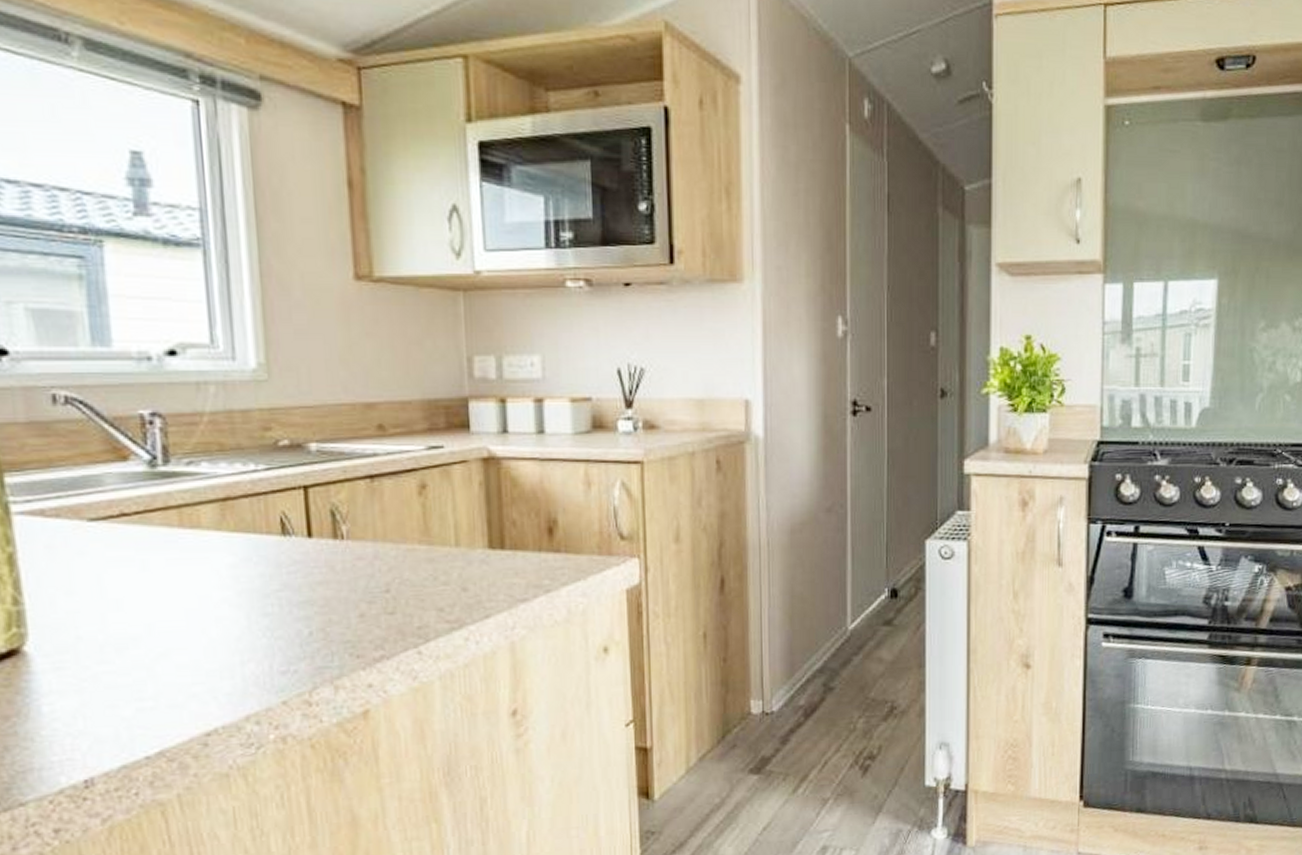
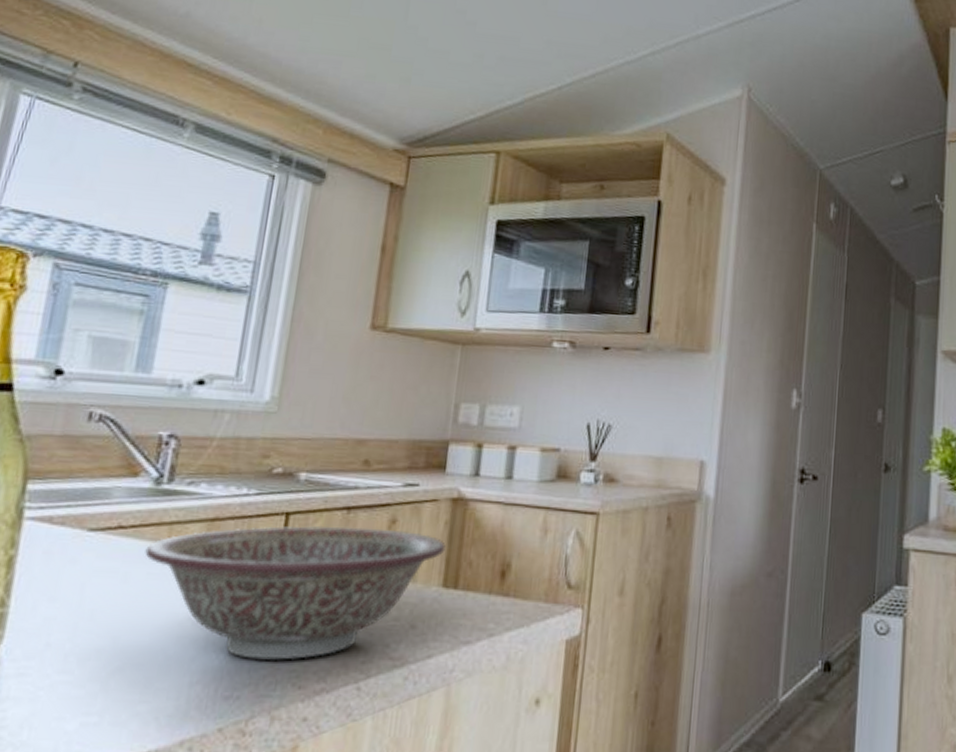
decorative bowl: none [157,495,484,634] -> present [145,525,446,660]

